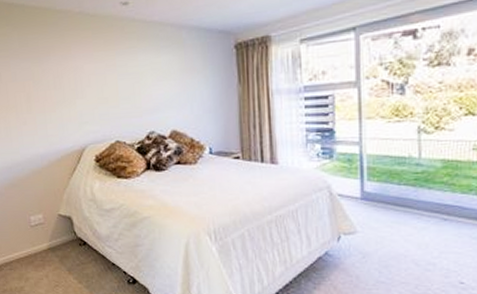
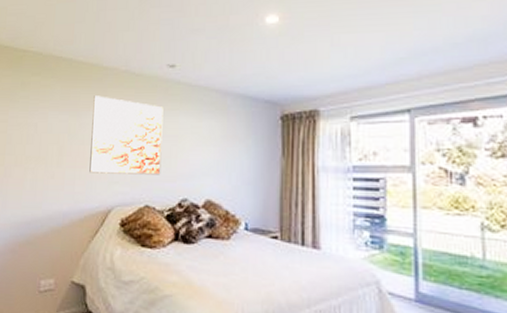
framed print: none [52,40,127,116] -> present [89,96,164,175]

